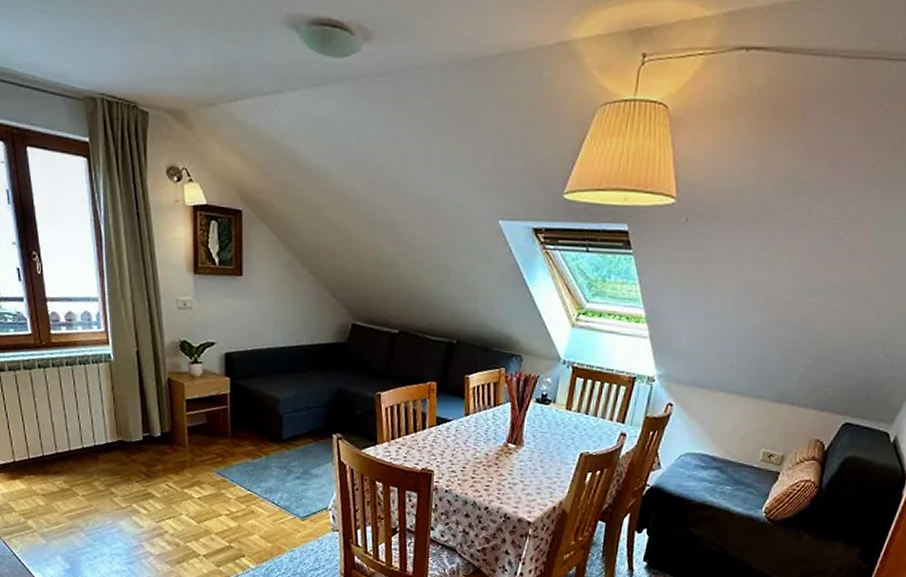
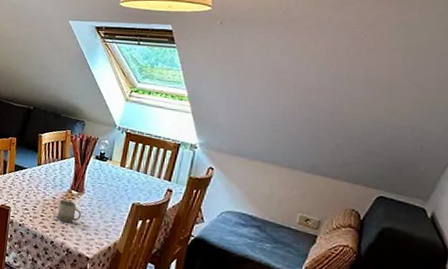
cup: none [491,456,521,483] -> present [57,200,82,223]

